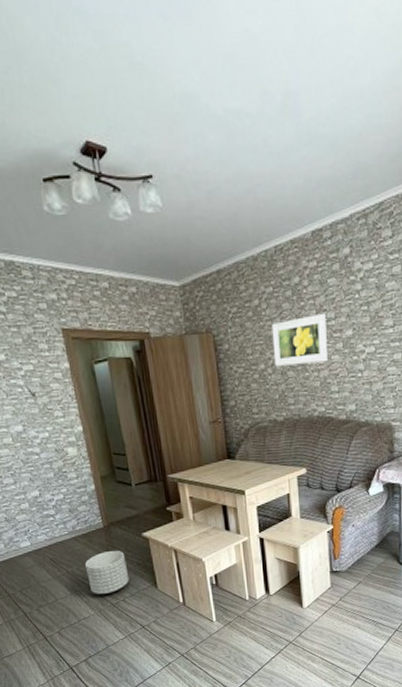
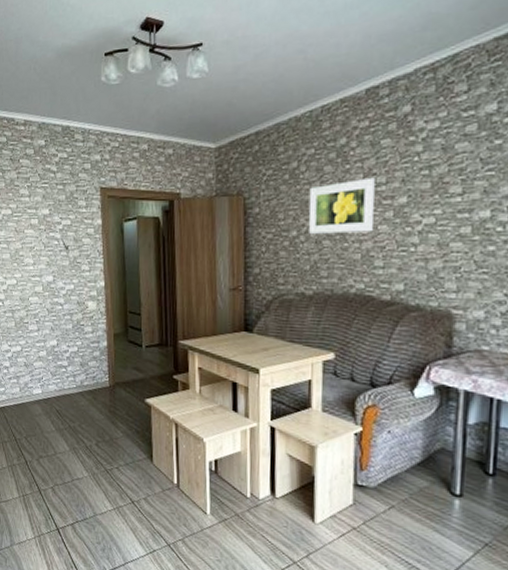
planter: present [85,551,130,594] -> none [87,412,126,458]

